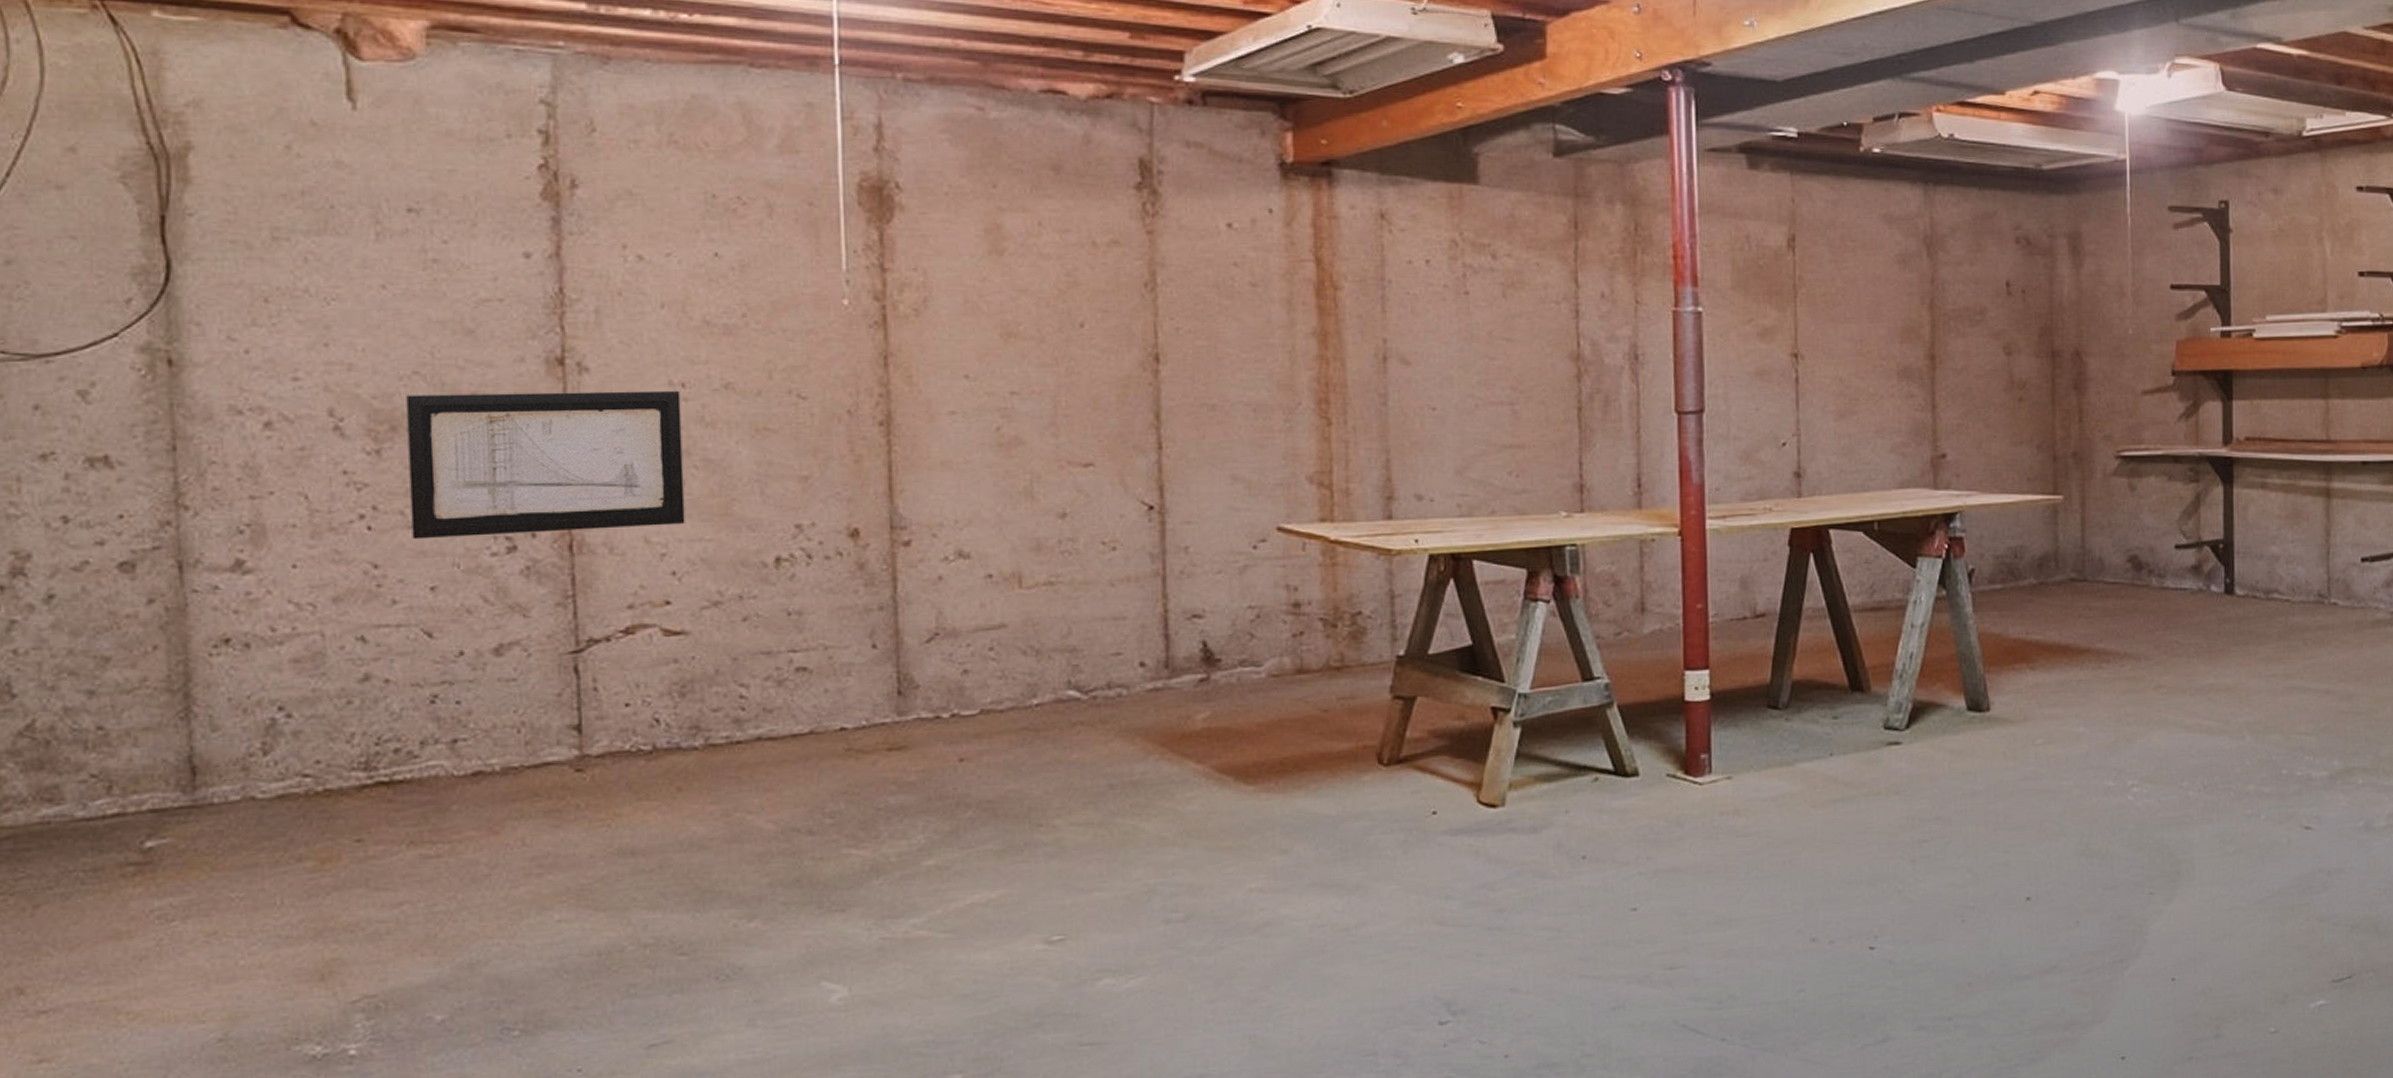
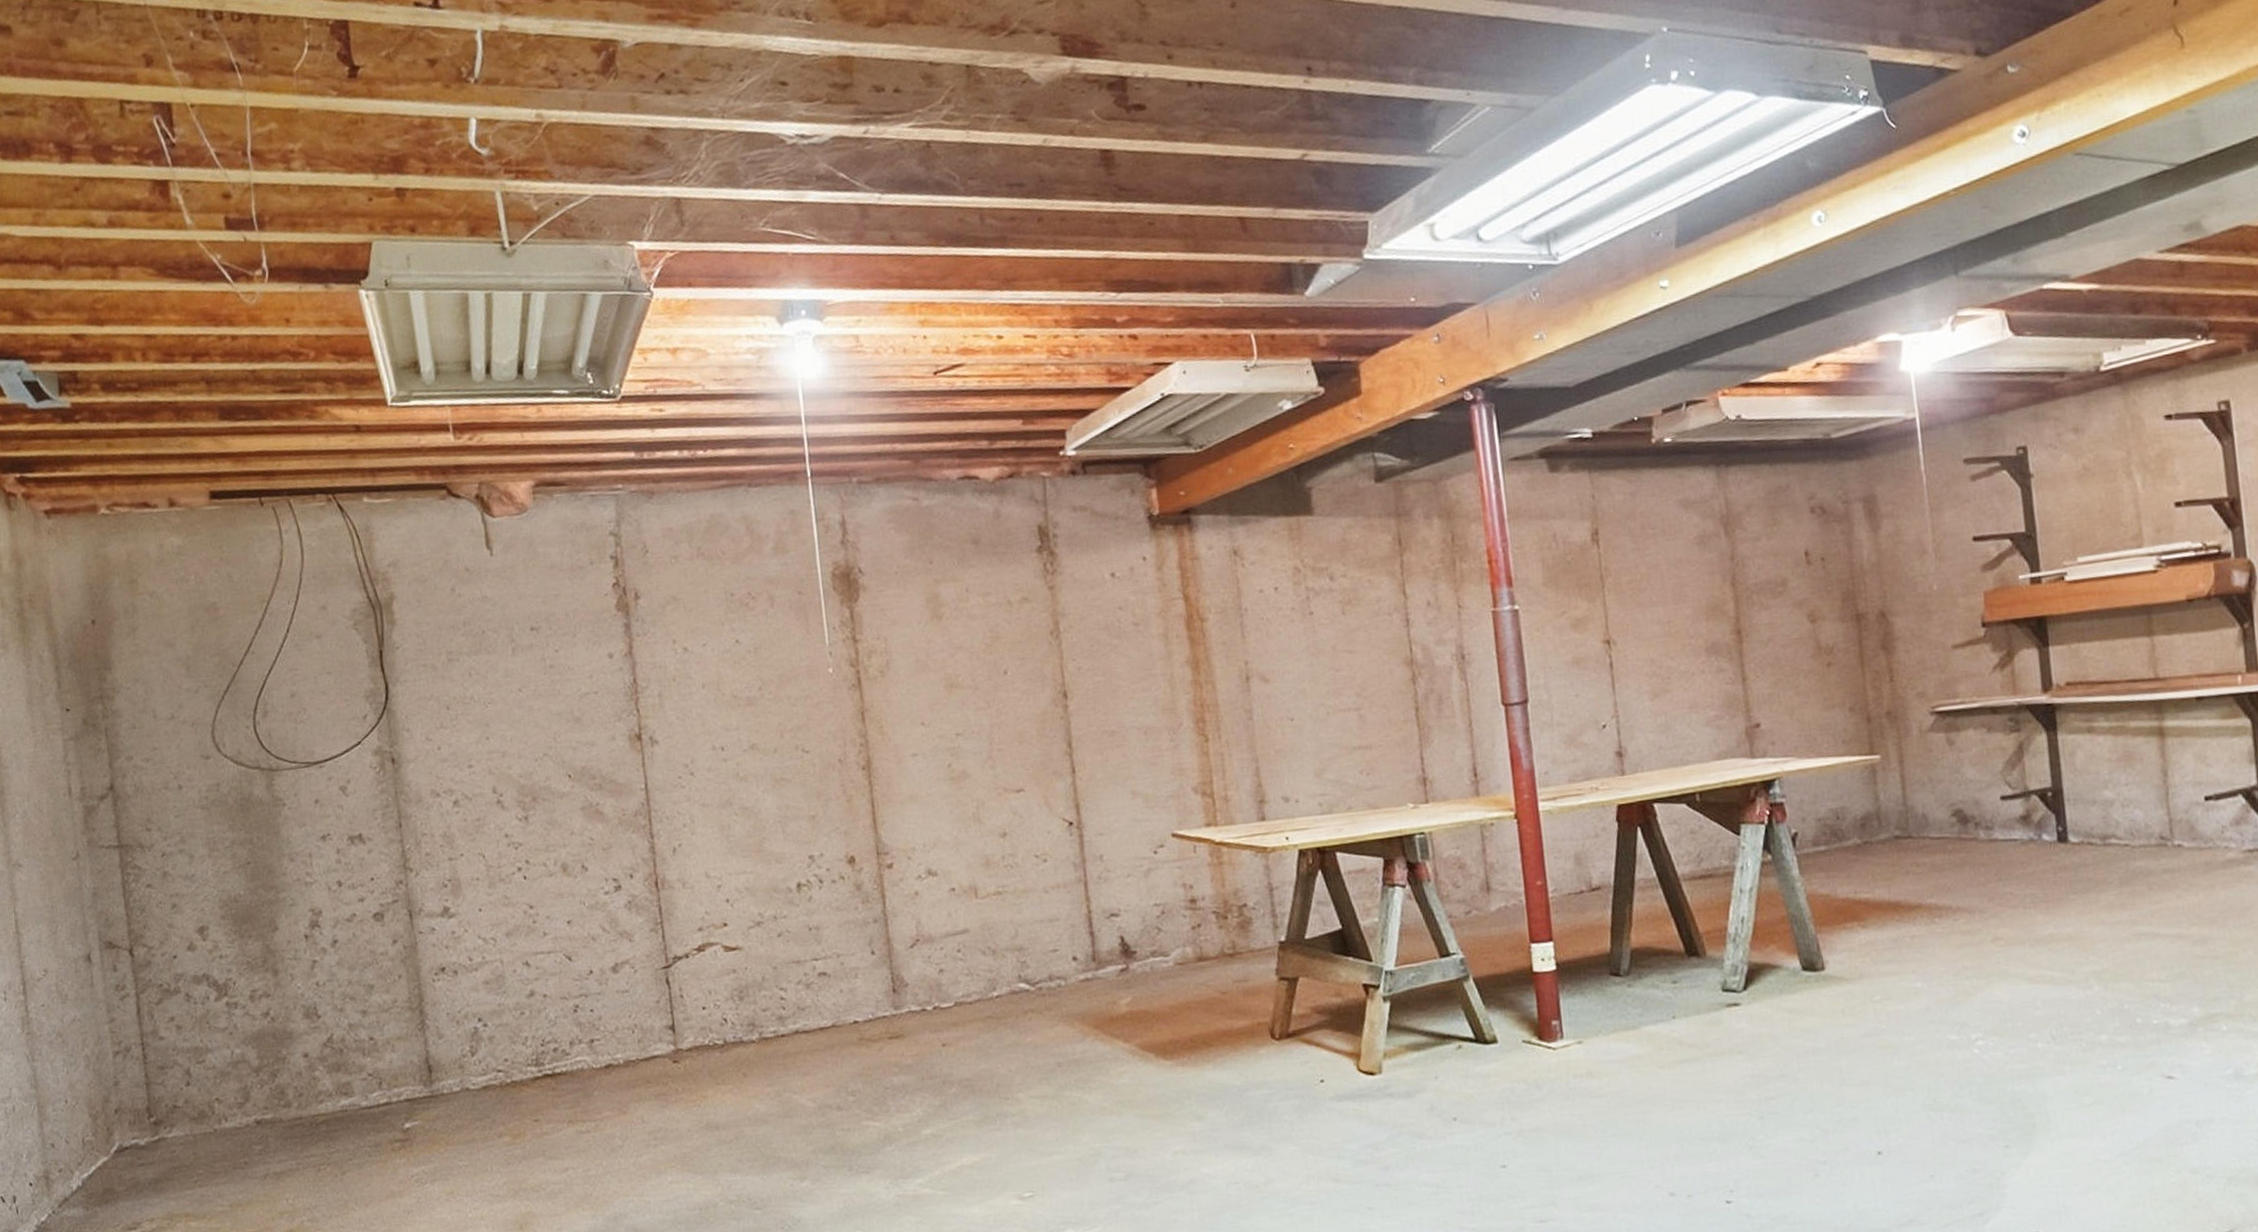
wall art: present [406,390,685,540] -> none [541,753,733,885]

